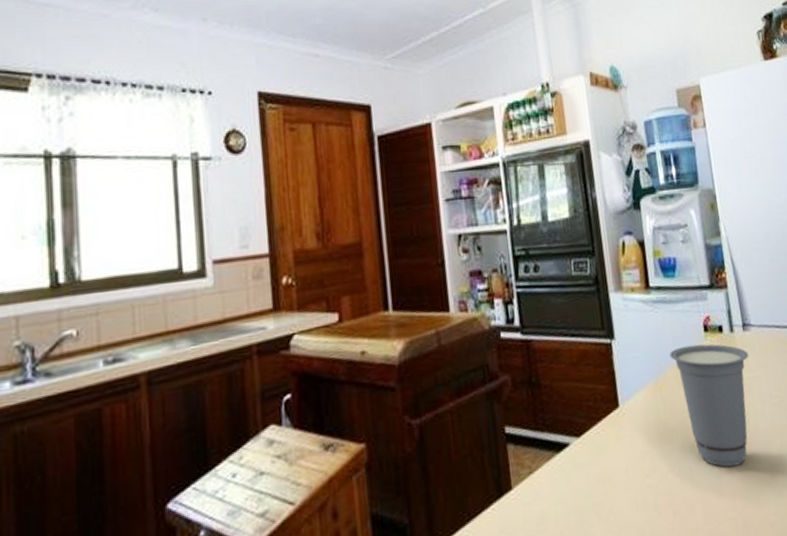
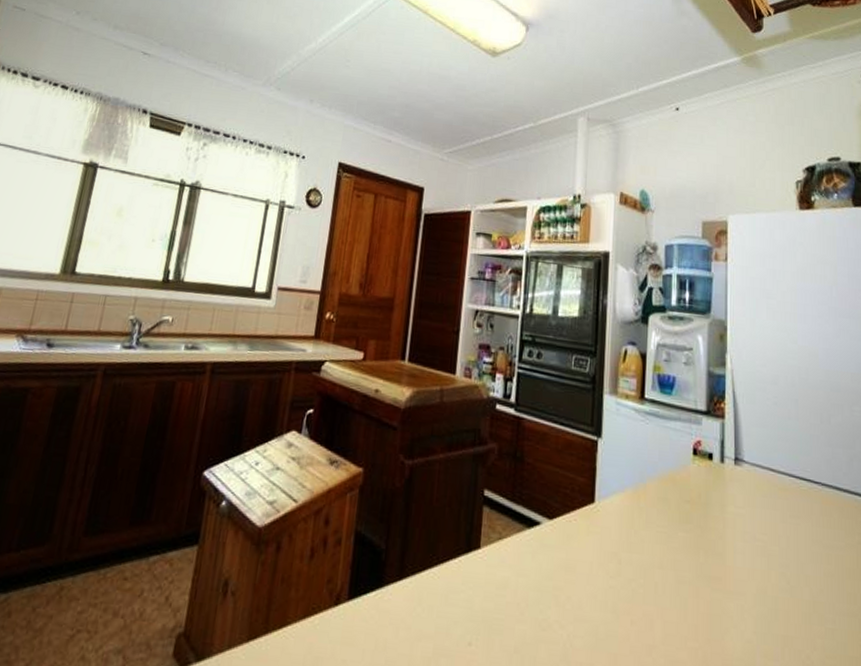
cup: present [670,344,749,468] -> none [654,463,737,597]

